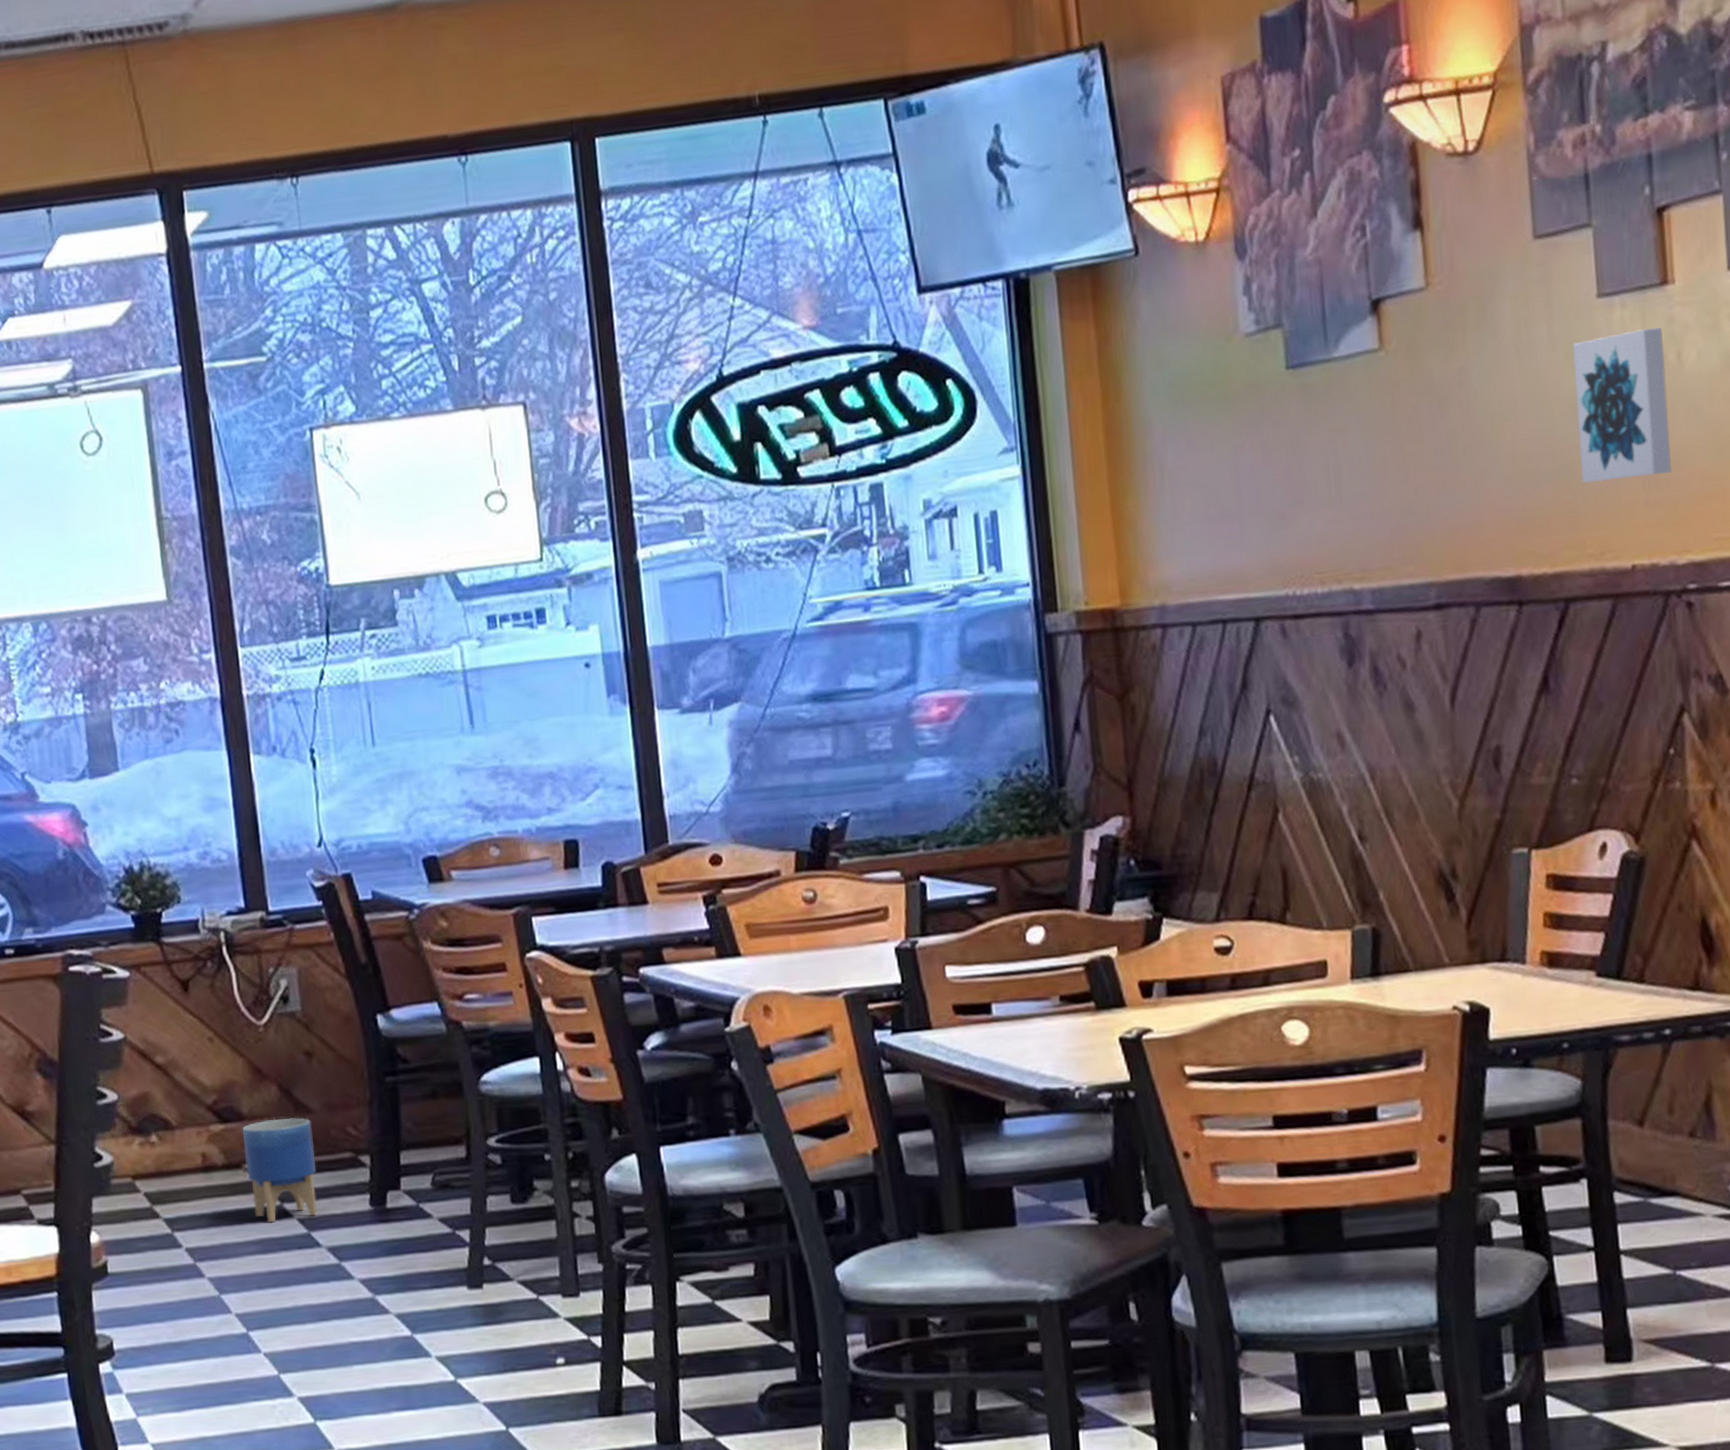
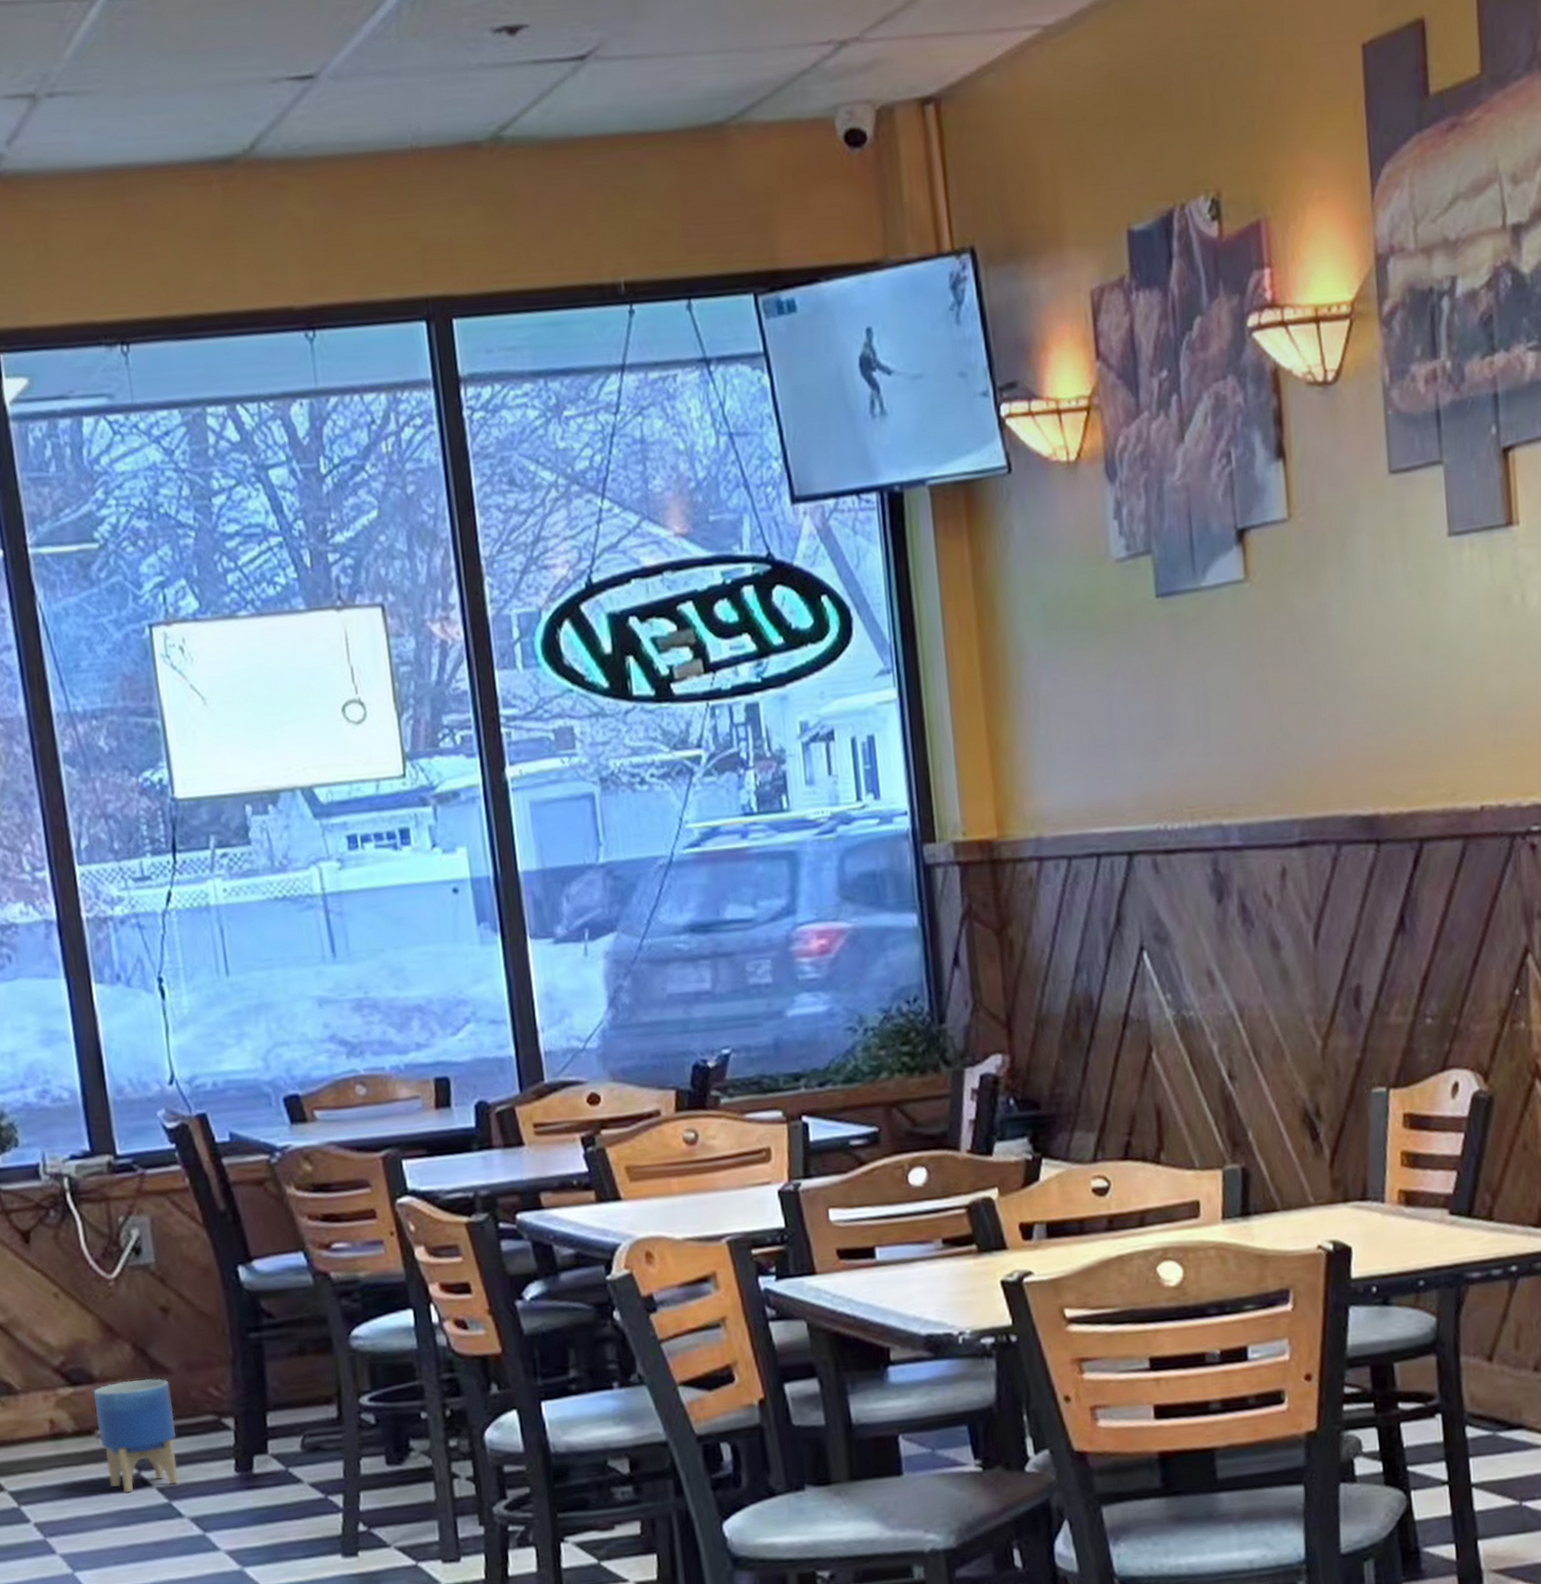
wall art: present [1572,327,1673,483] -> none [1425,568,1518,723]

